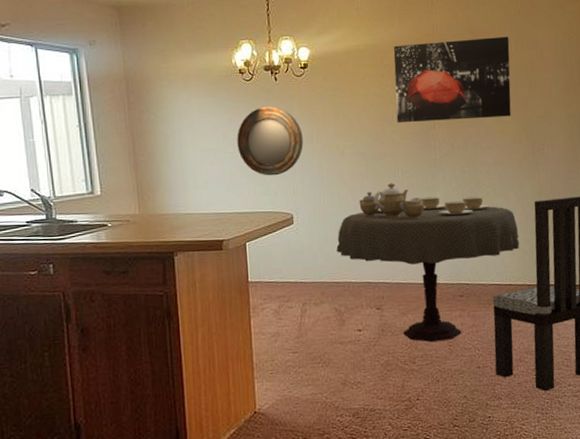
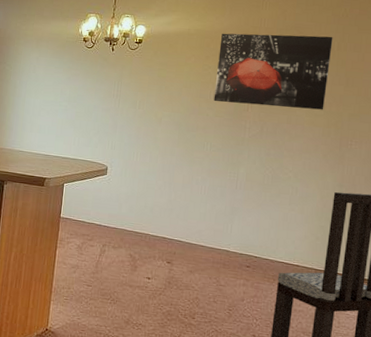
home mirror: present [237,106,303,176] -> none [71,71,128,131]
dining table: present [336,183,520,342] -> none [140,153,314,305]

